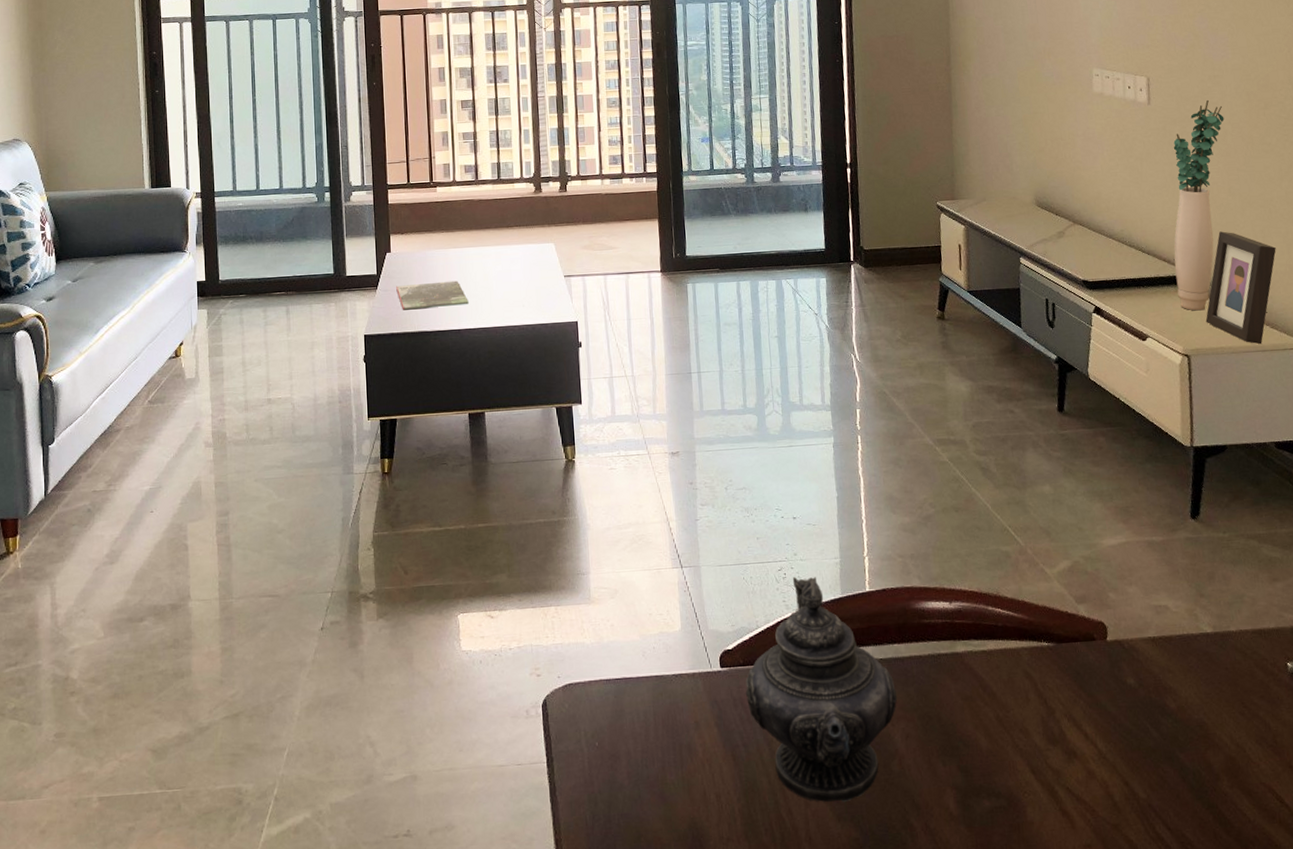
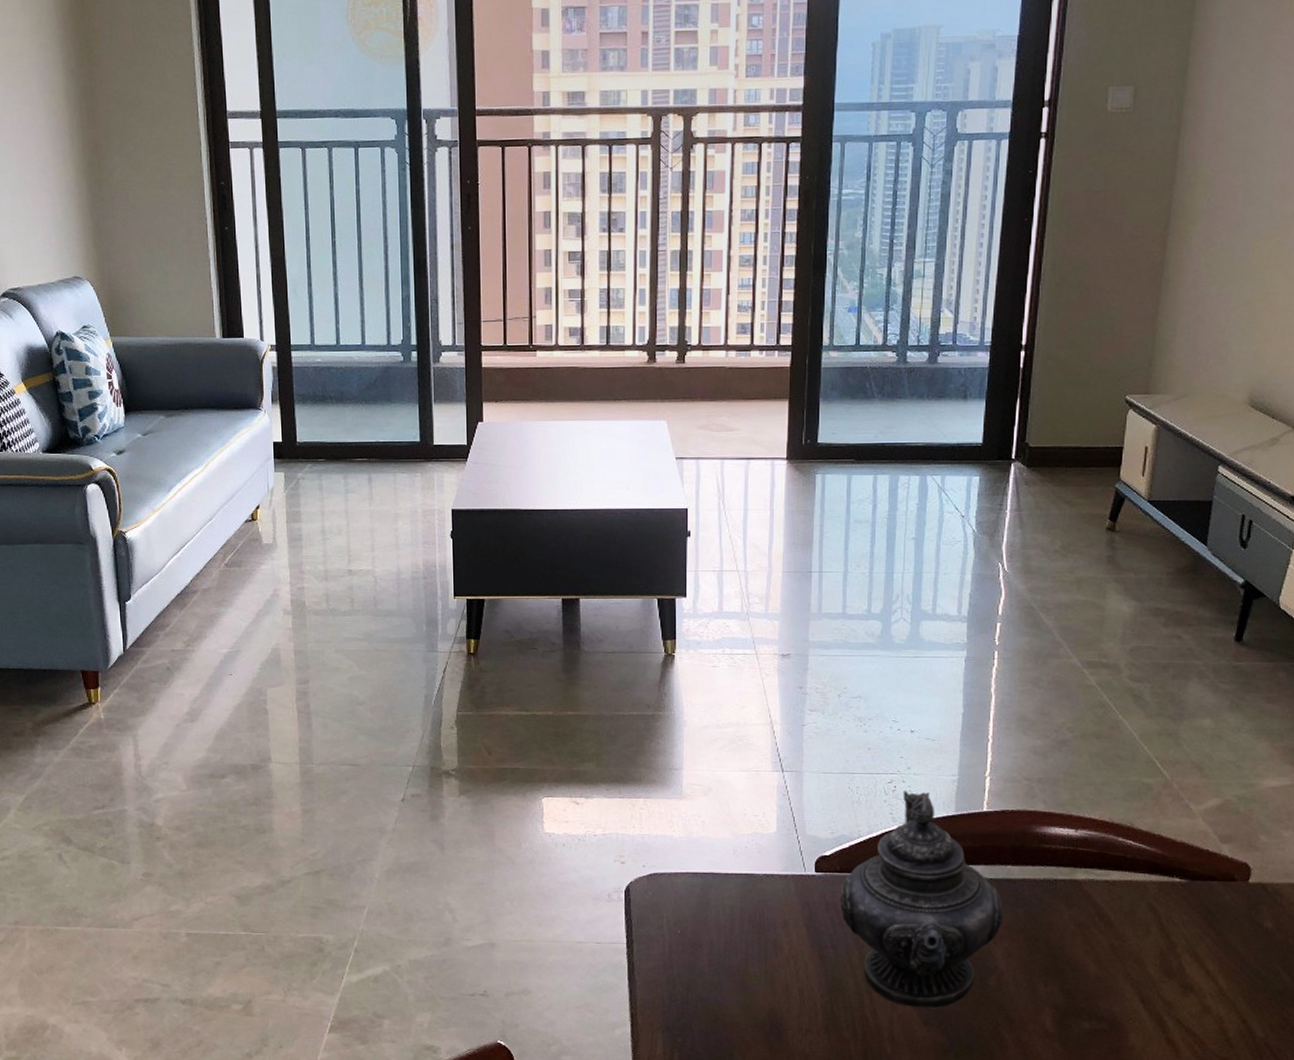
magazine: present [396,280,469,310] -> none [488,456,567,485]

